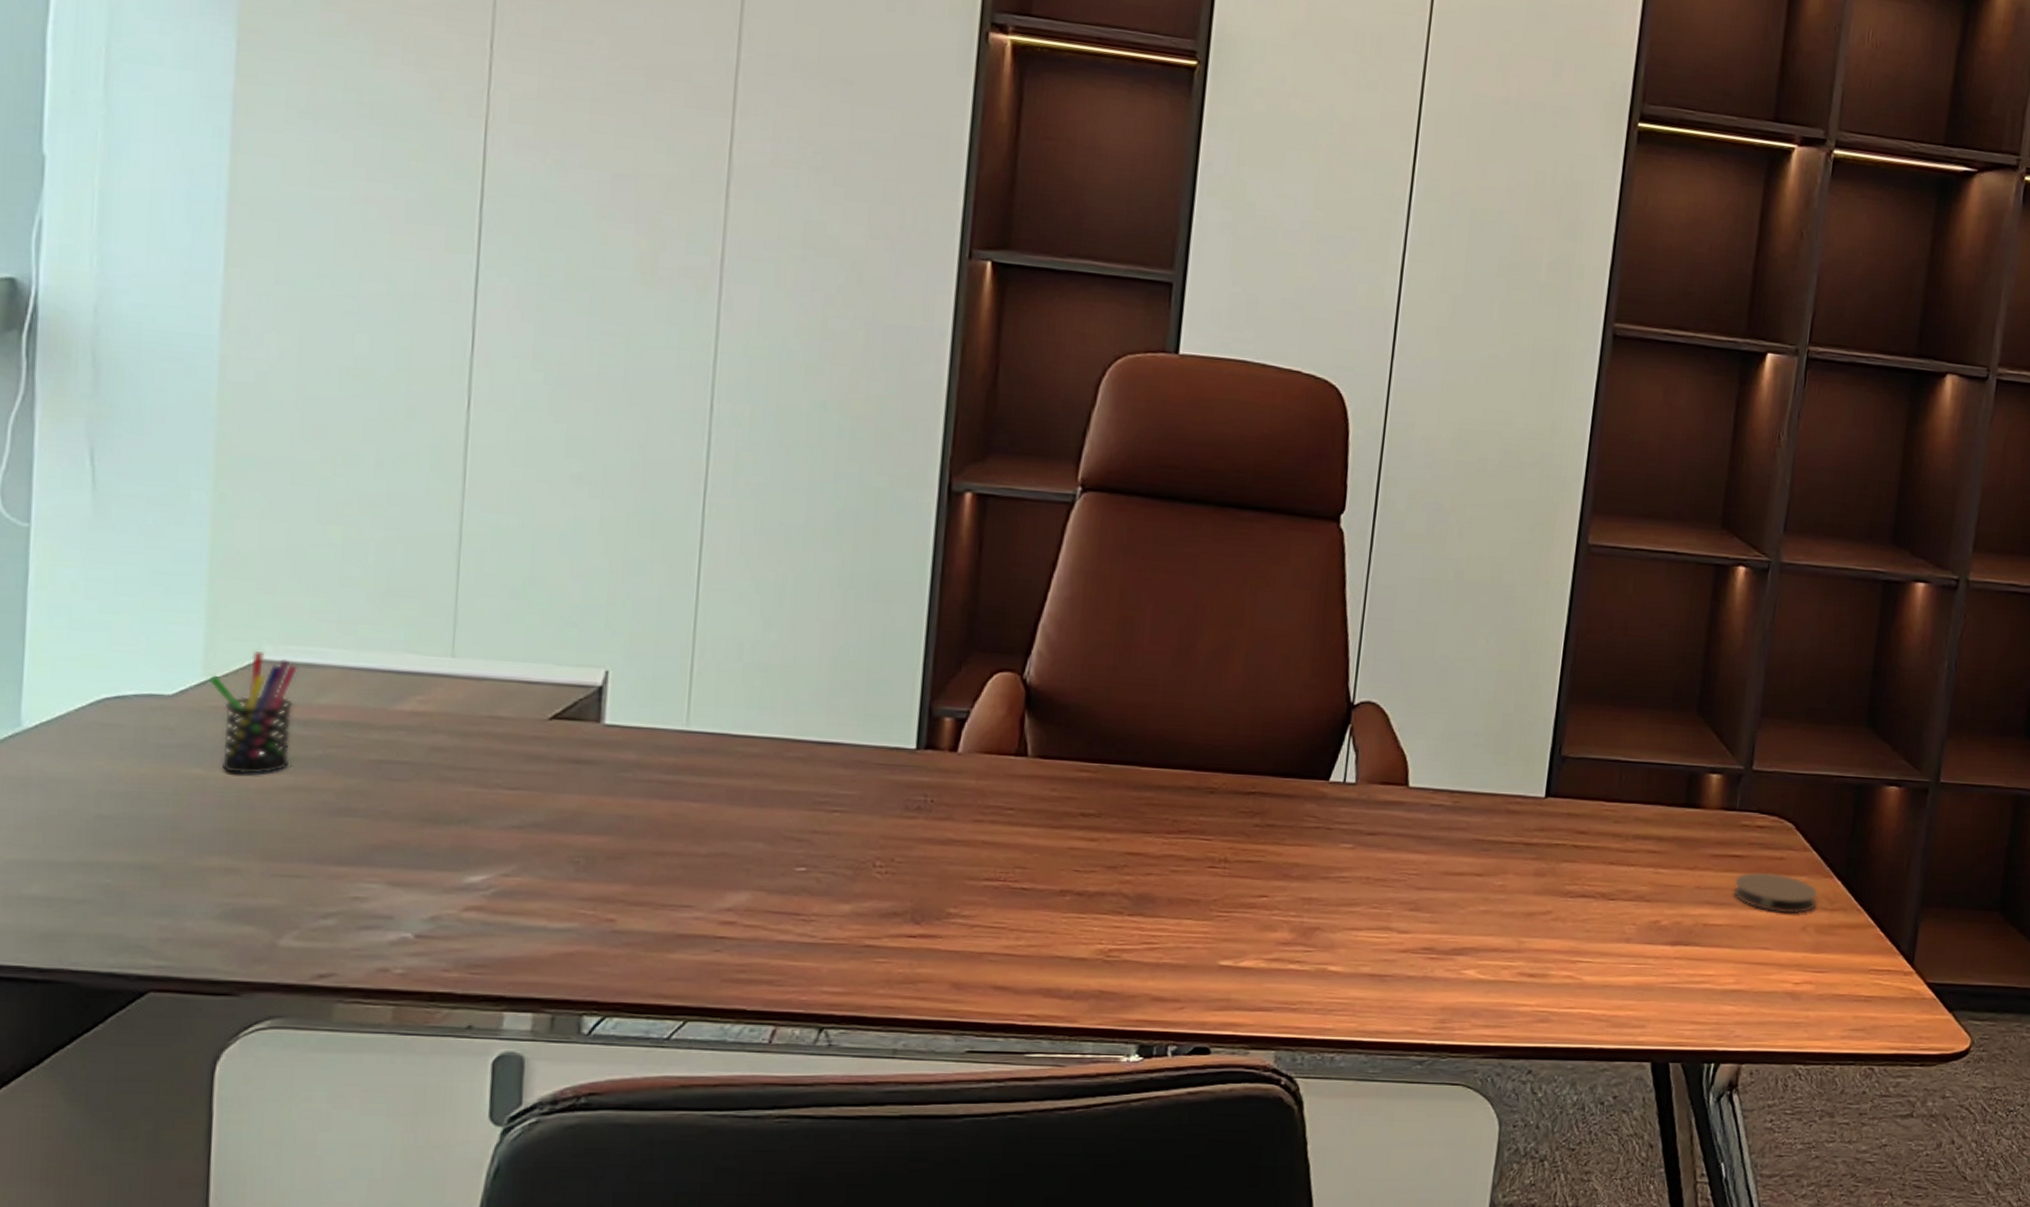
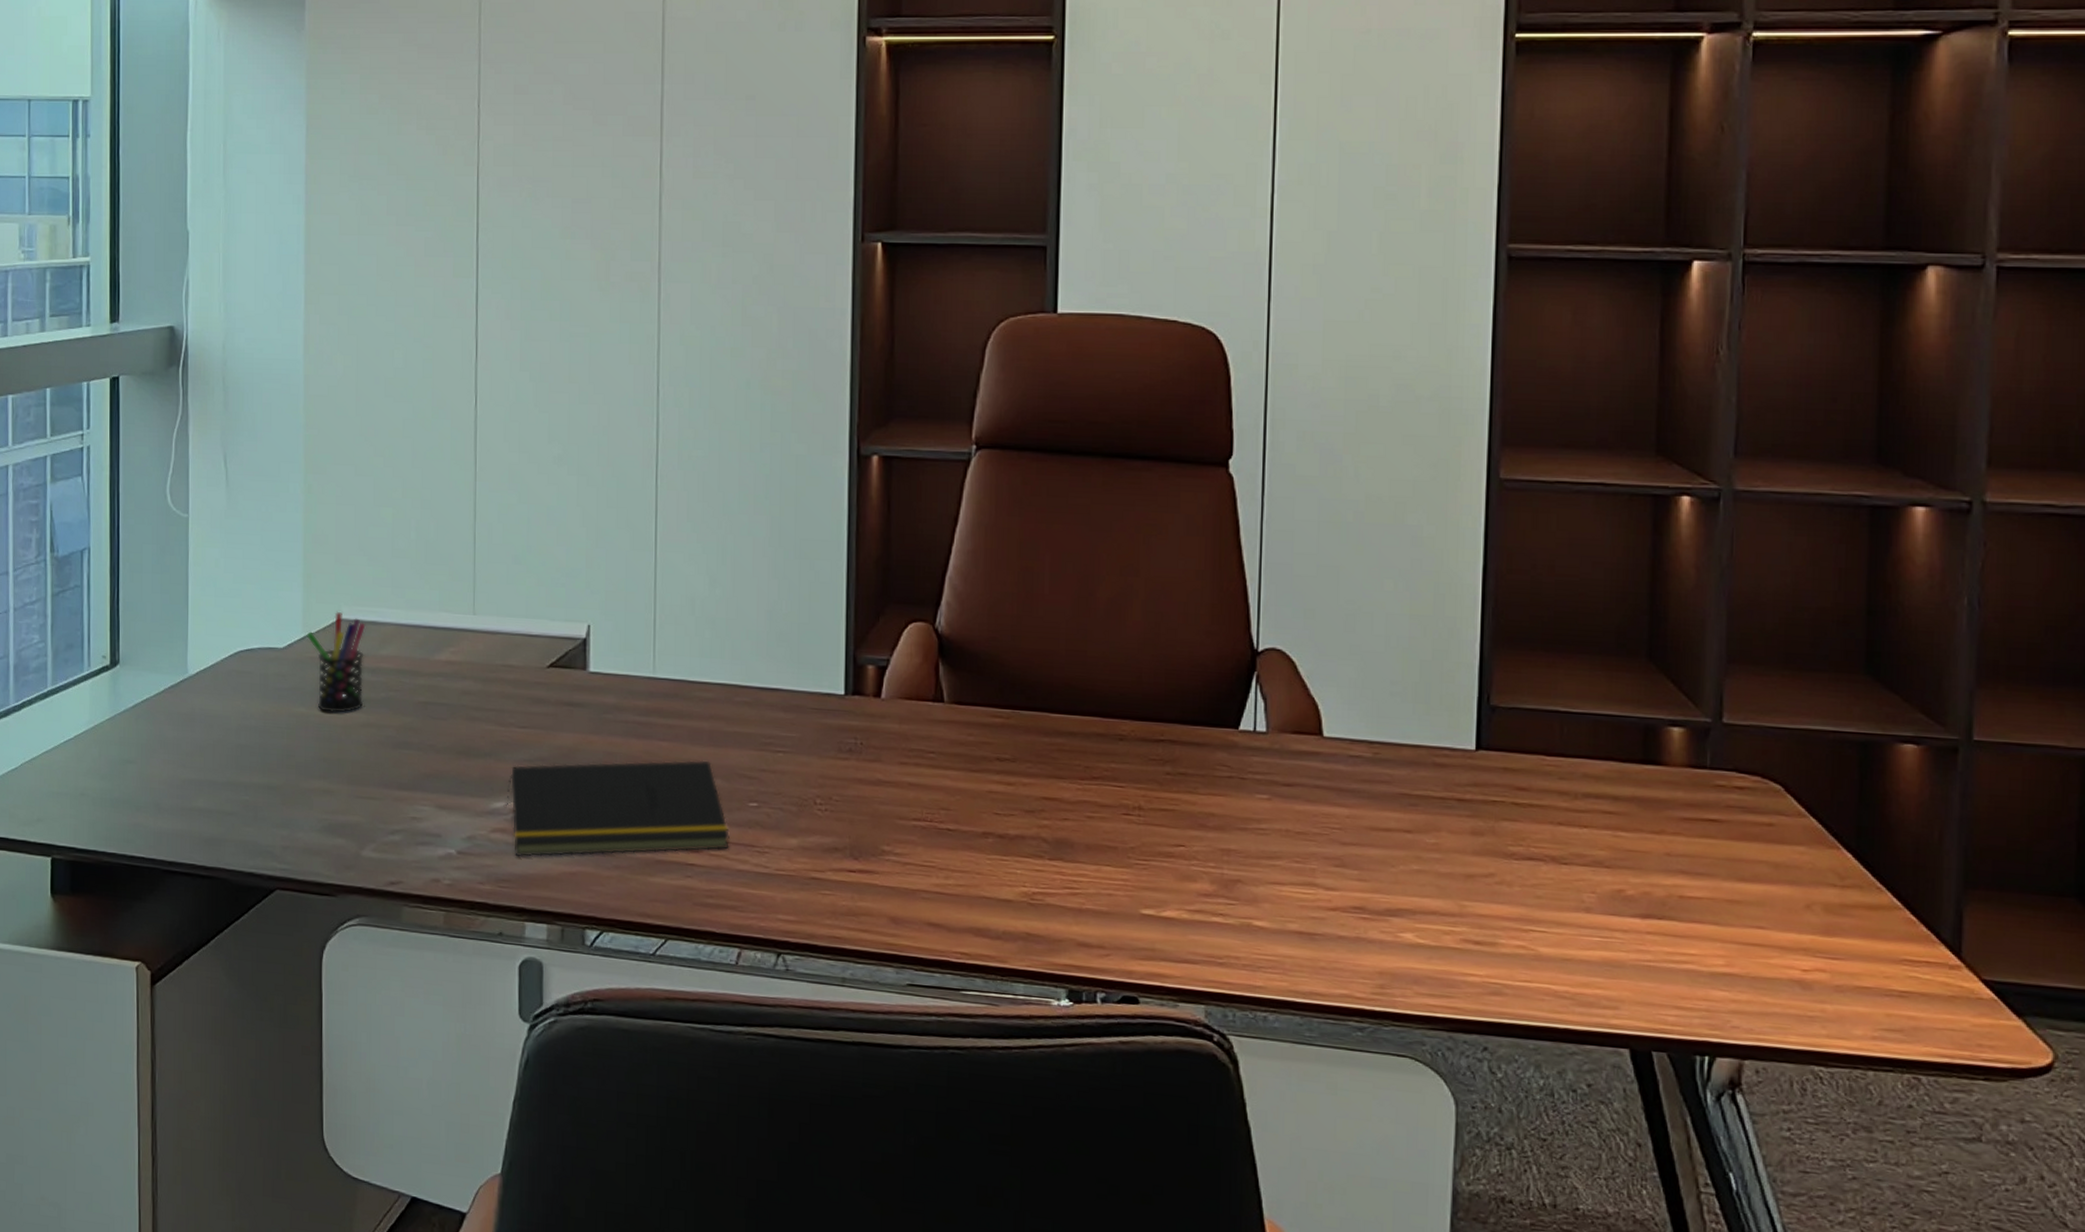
notepad: none [484,822,770,938] -> present [506,760,730,857]
coaster: present [1734,871,1819,914] -> none [1712,839,1823,890]

